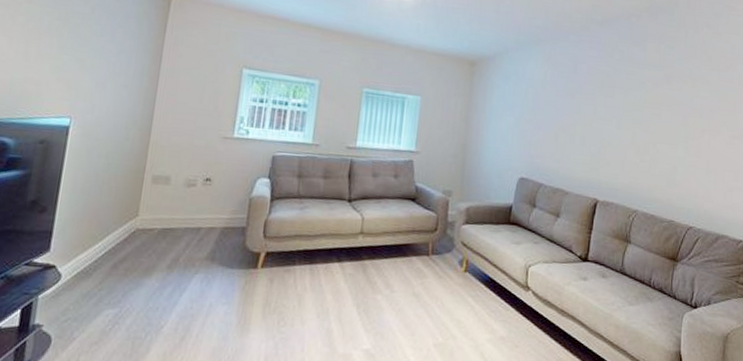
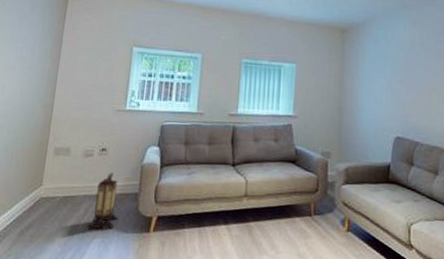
lantern: none [189,204,224,264] -> present [87,172,118,229]

